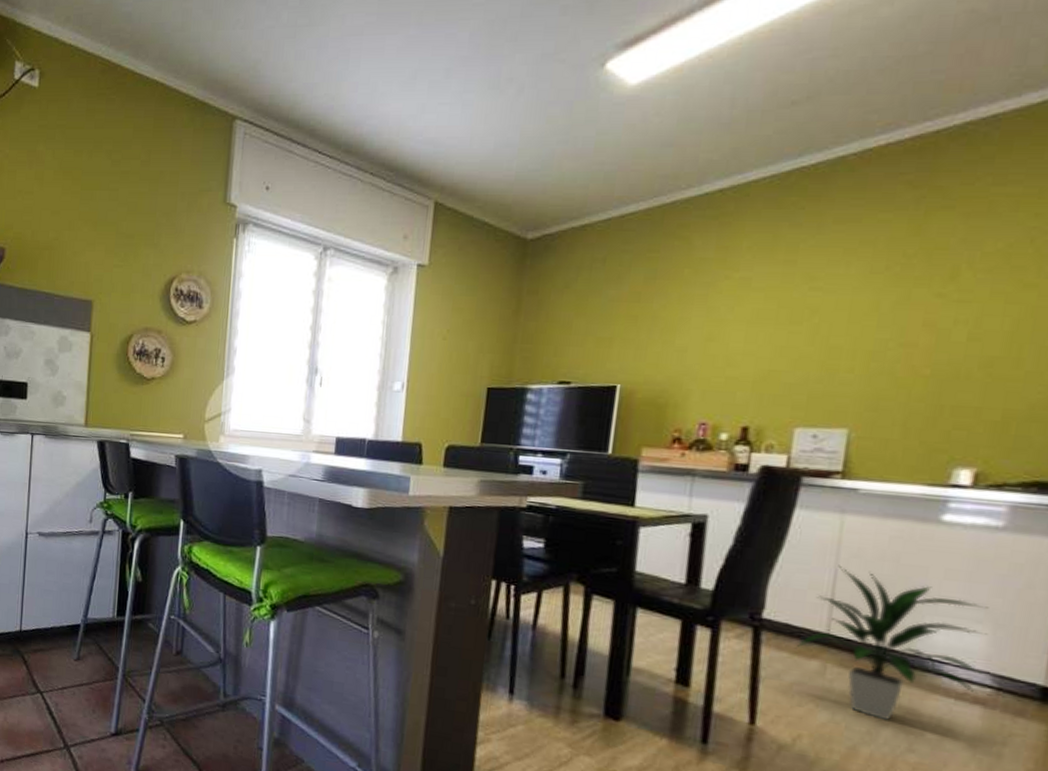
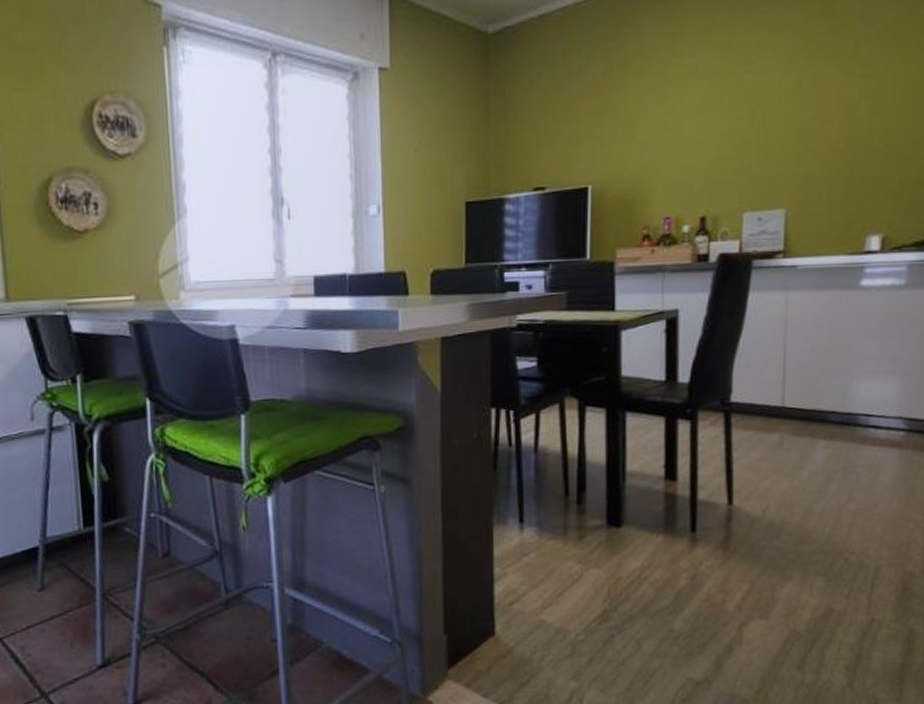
indoor plant: present [795,564,989,721] -> none [759,340,900,477]

